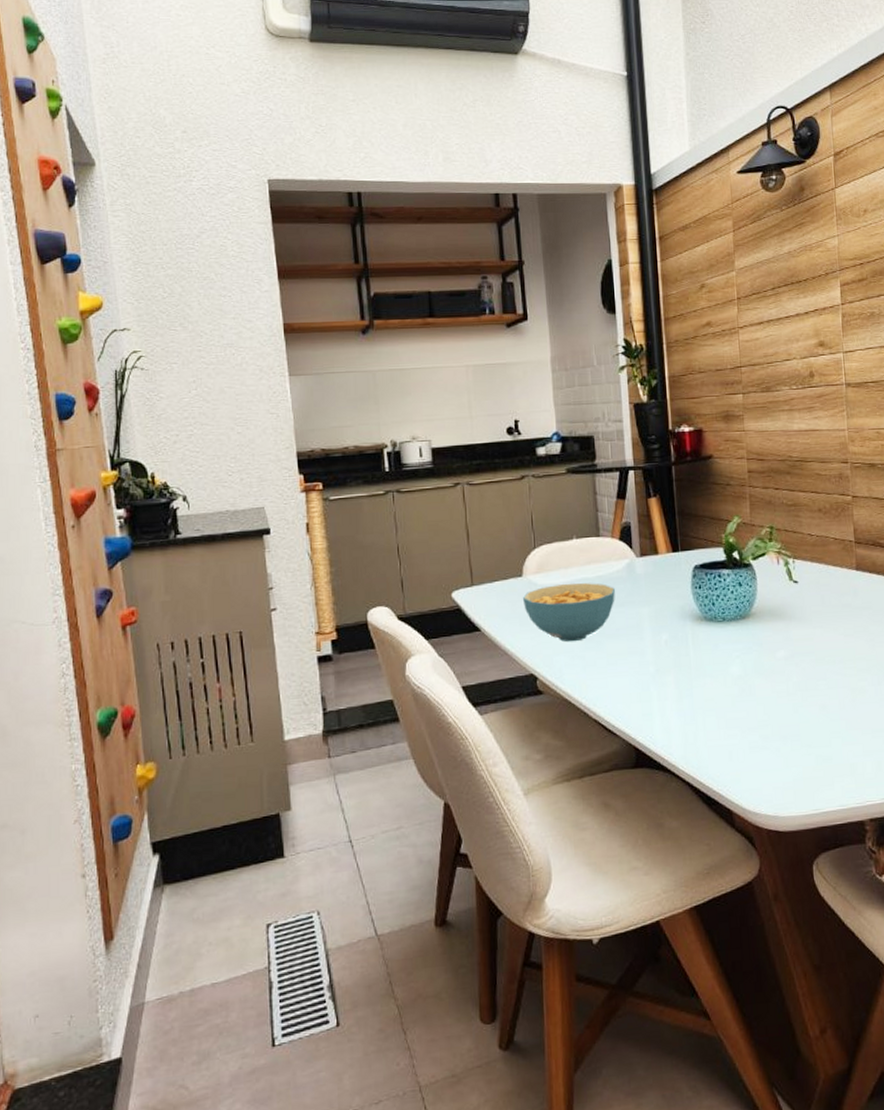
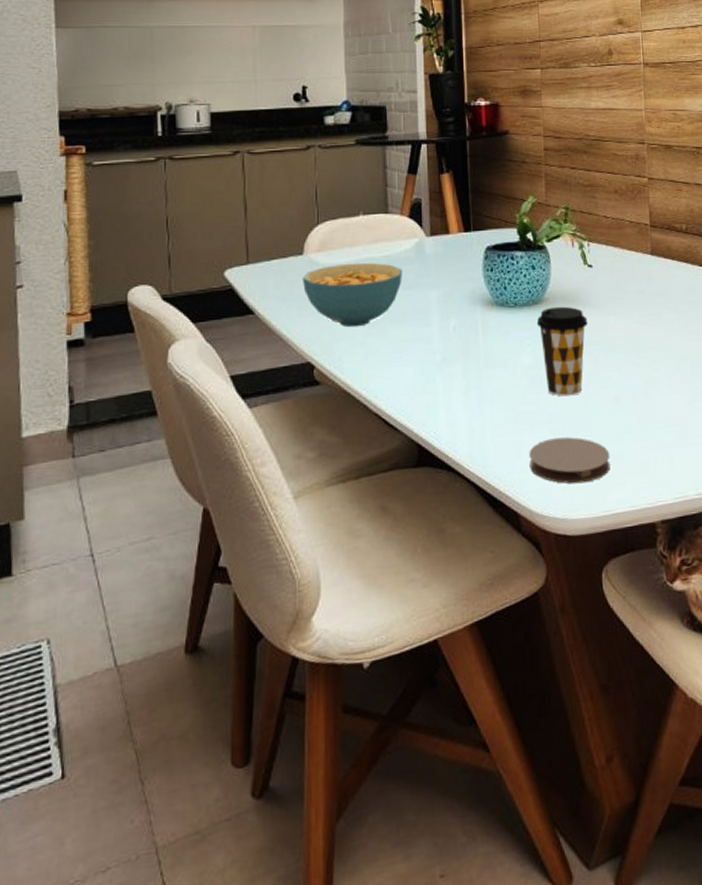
coaster: none [740,741,819,785] -> present [529,437,610,484]
coffee cup: none [744,620,794,704] -> present [536,306,588,397]

